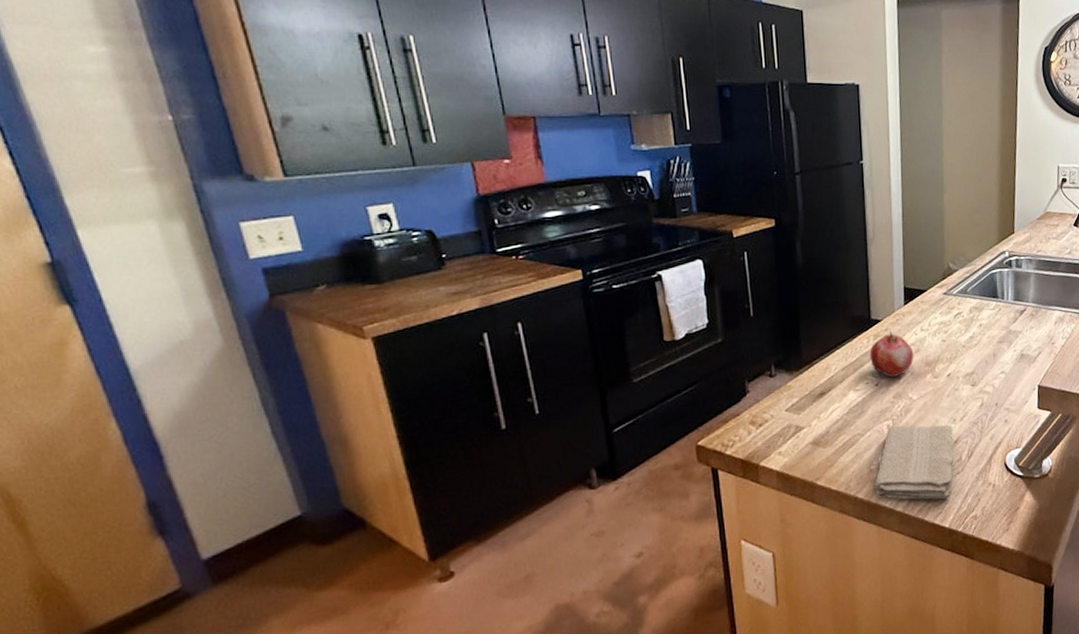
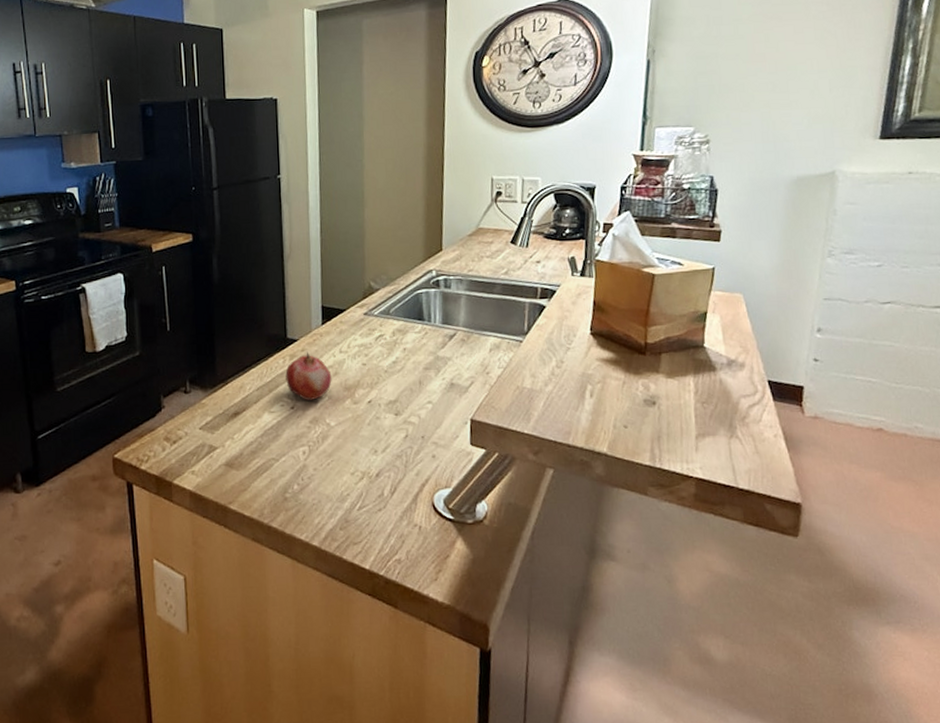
washcloth: present [875,425,954,500] -> none [289,452,375,537]

